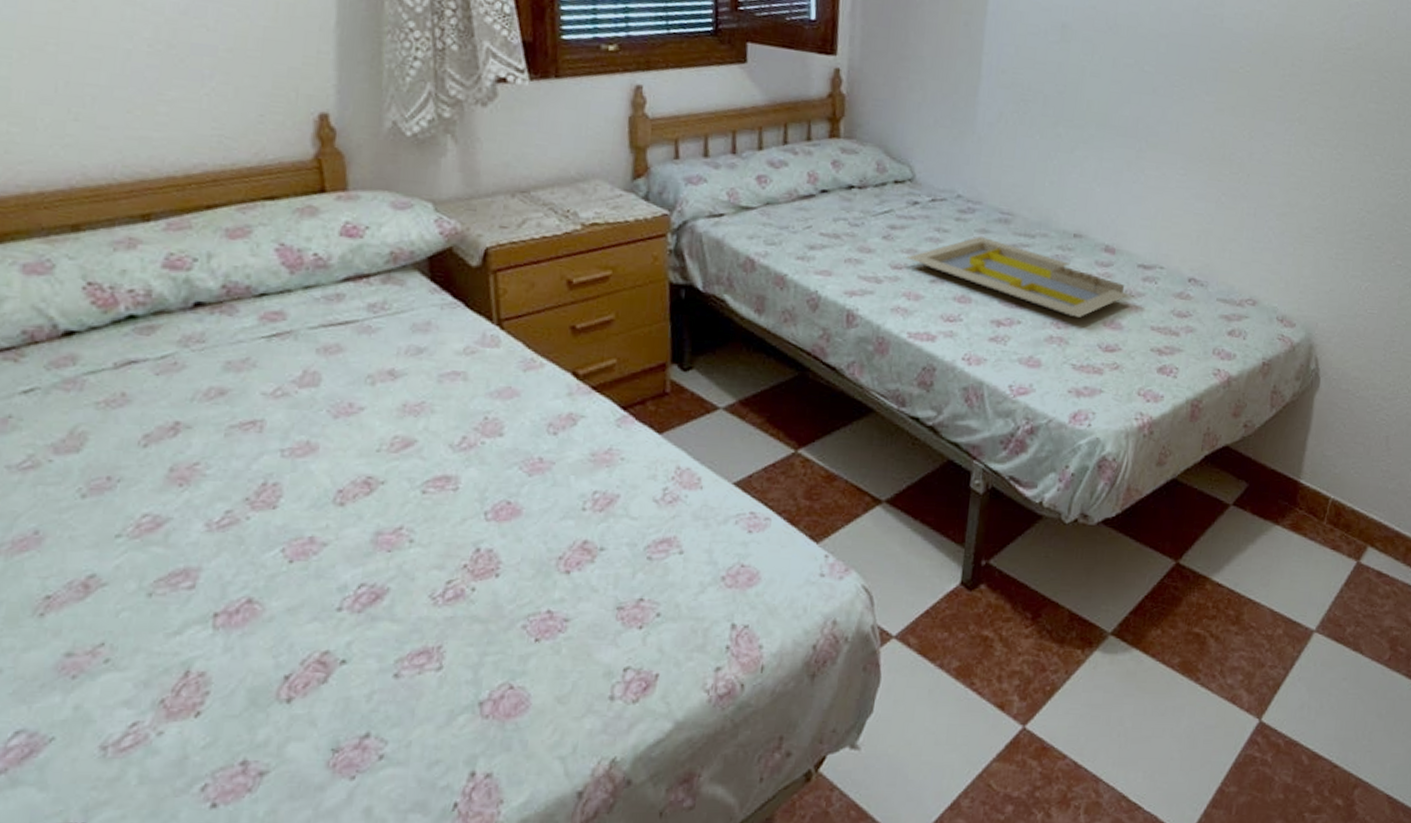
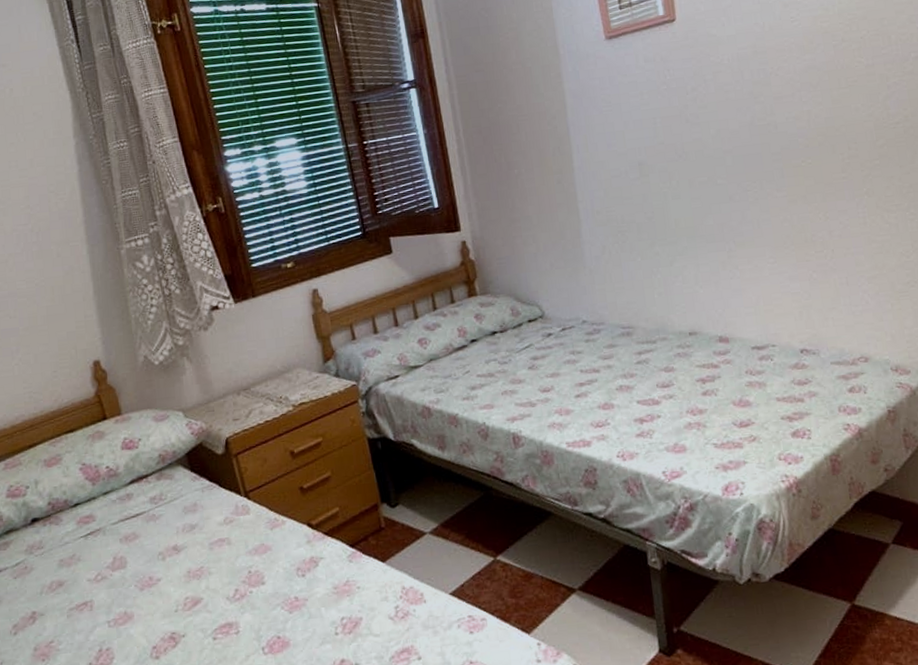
serving tray: present [906,236,1128,317] -> none [551,350,750,403]

